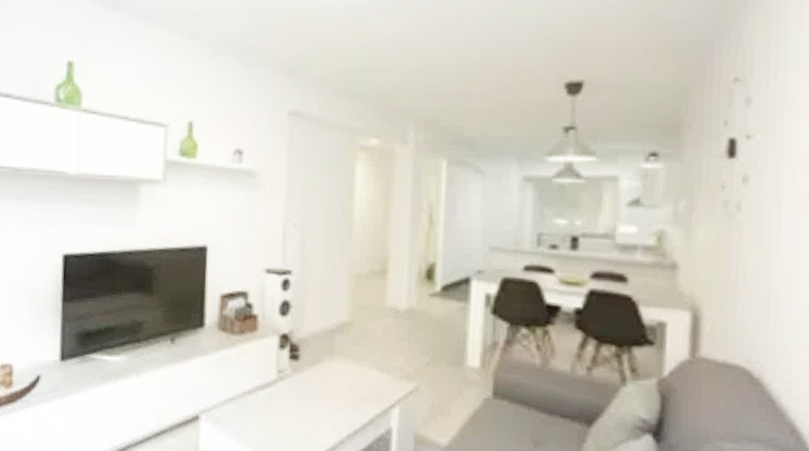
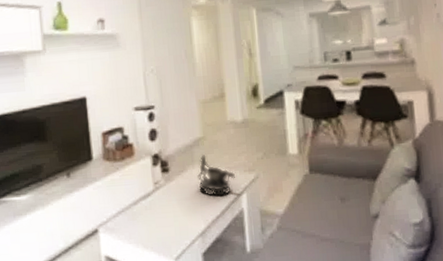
decorative bowl: none [335,345,388,404] -> present [197,155,236,196]

